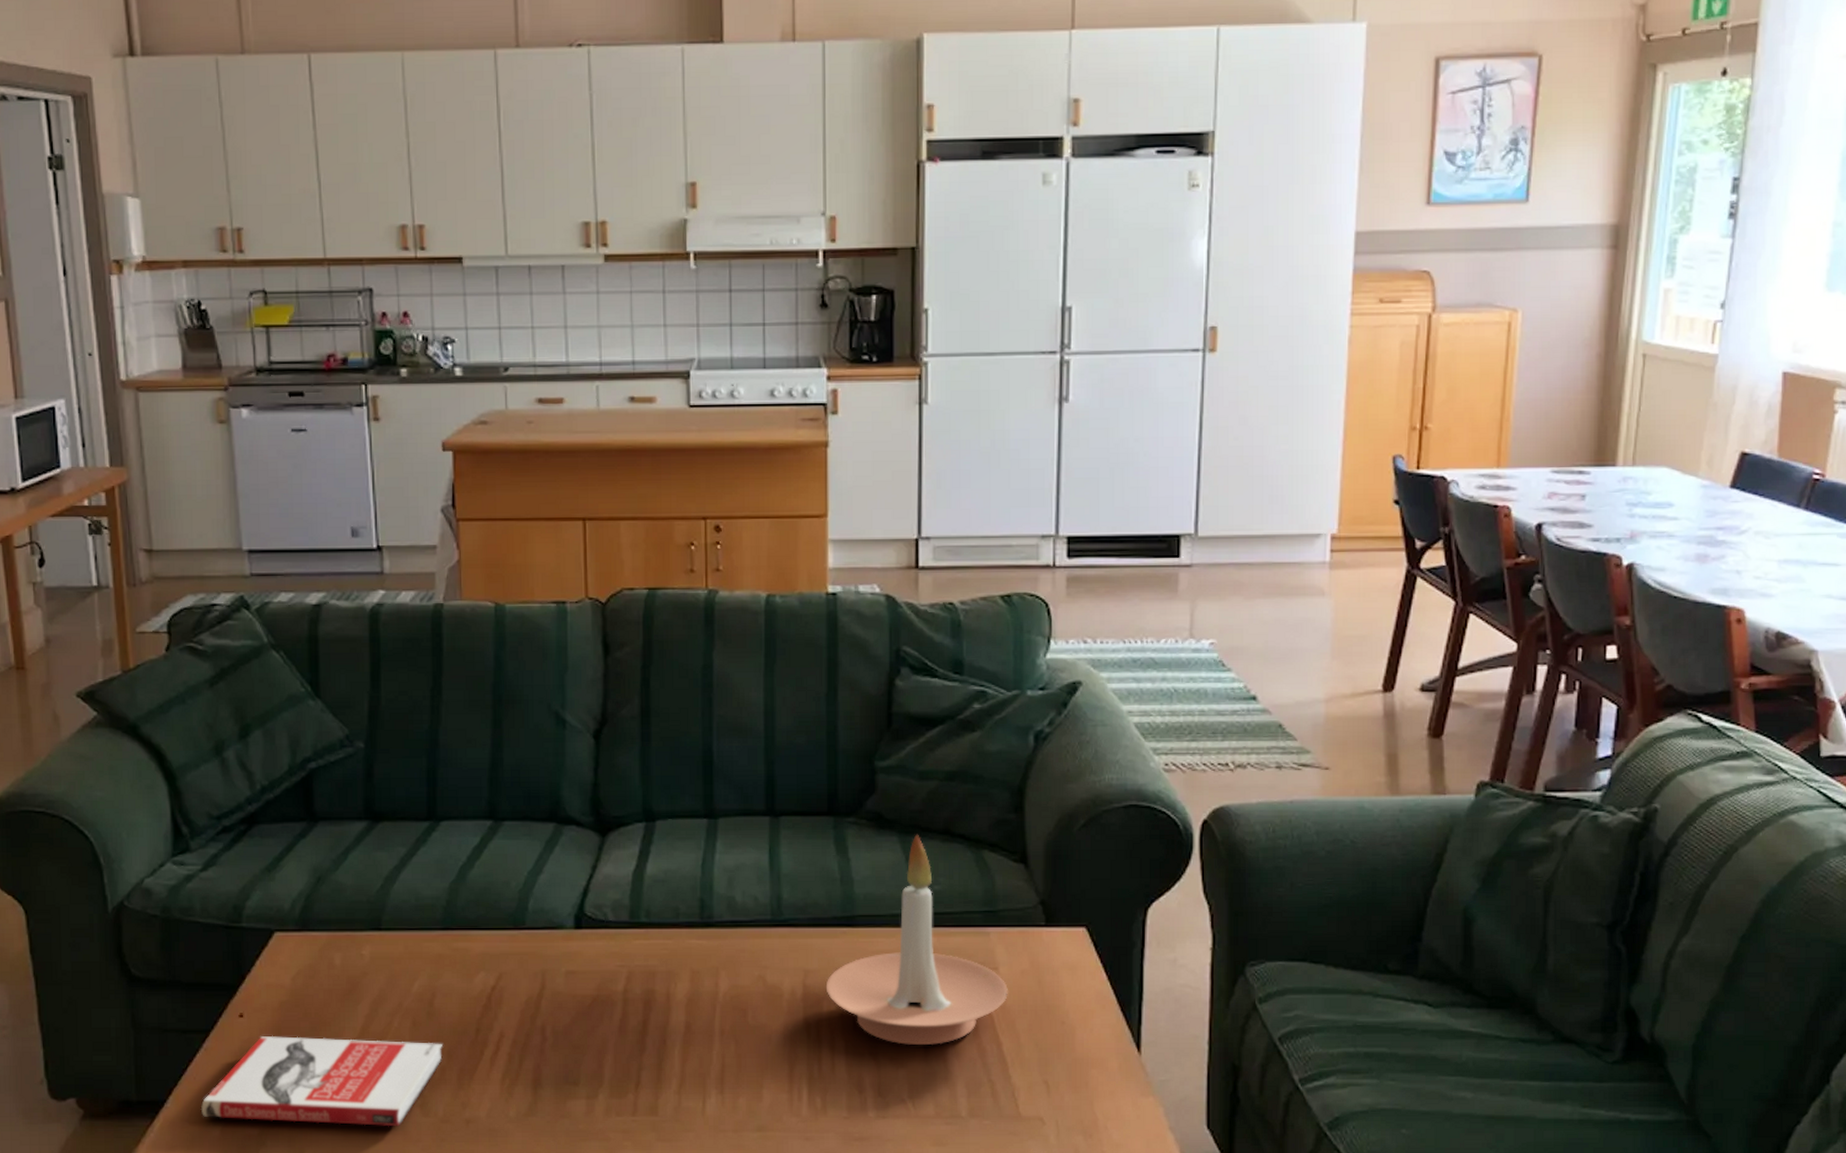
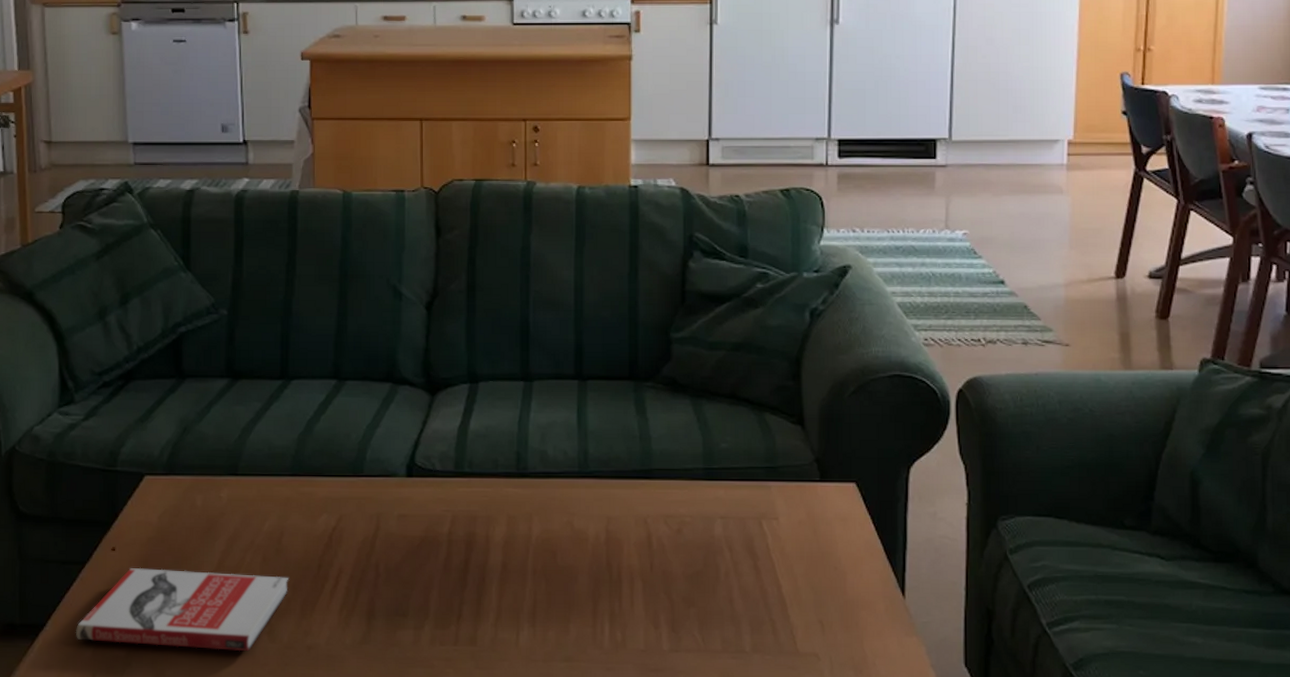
candle holder: present [825,834,1008,1045] -> none [626,398,787,586]

